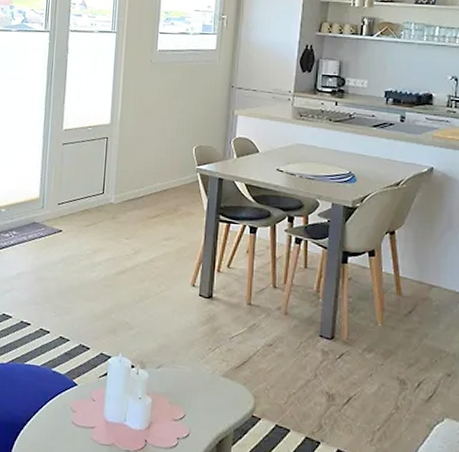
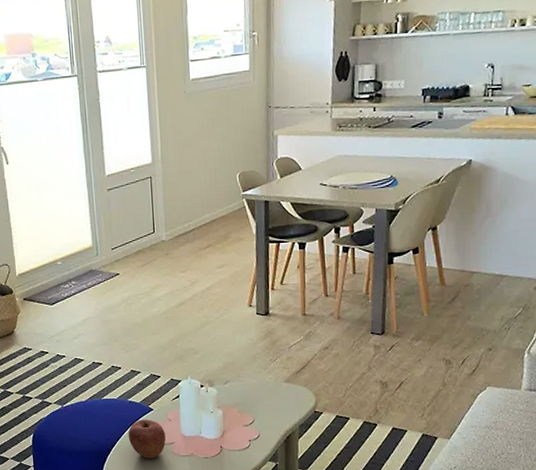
apple: none [46,394,87,442] -> present [128,419,166,458]

